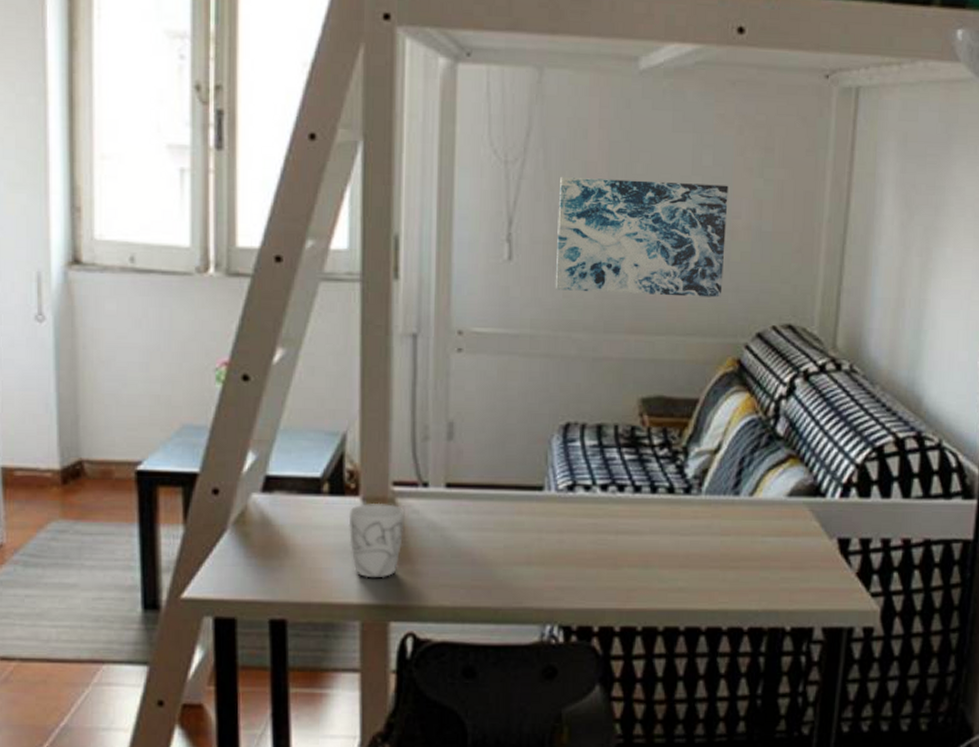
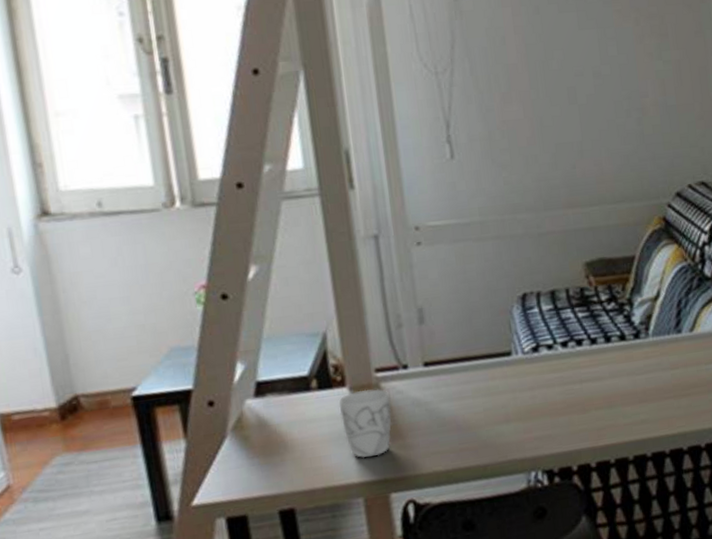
wall art: present [556,177,729,298] -> none [487,70,641,179]

